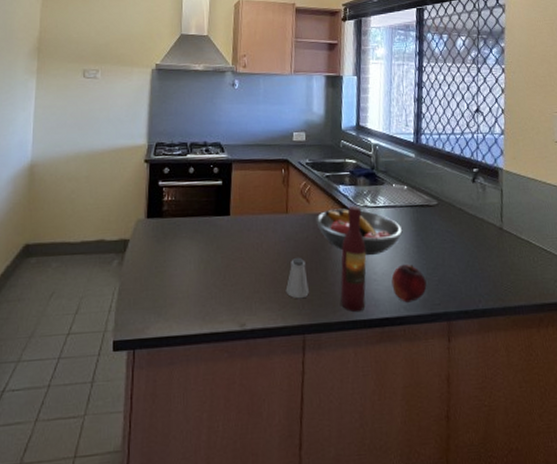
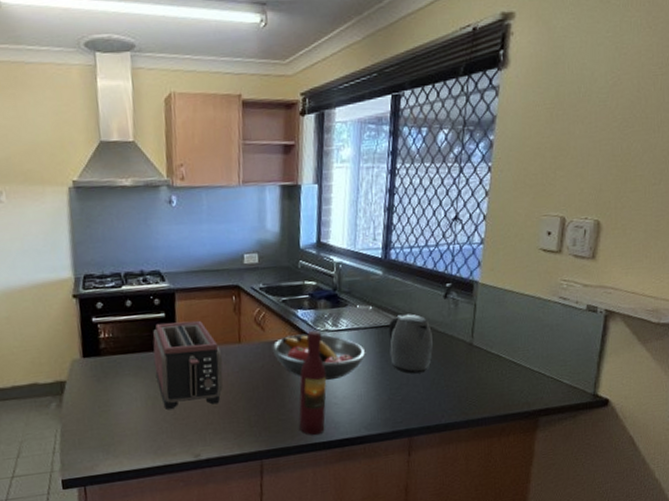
toaster: none [209,189,271,274] -> present [152,320,223,409]
saltshaker: present [285,257,309,299] -> none [241,386,266,427]
fruit: present [391,264,427,303] -> none [353,386,389,423]
kettle: none [422,195,466,255] -> present [388,314,433,374]

